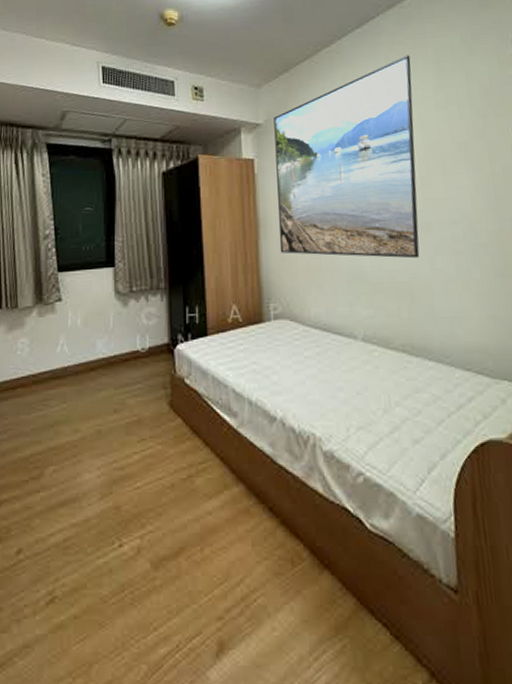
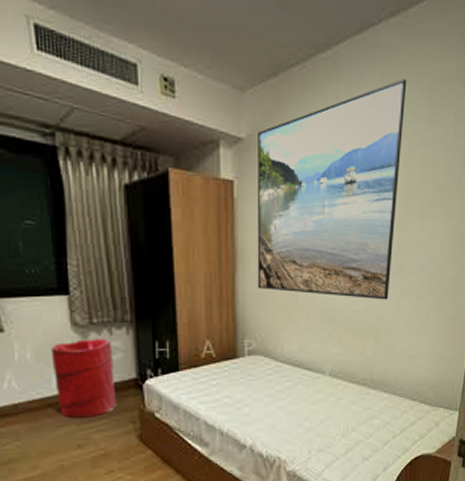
laundry hamper: none [97,305,150,382] -> present [51,339,117,418]

